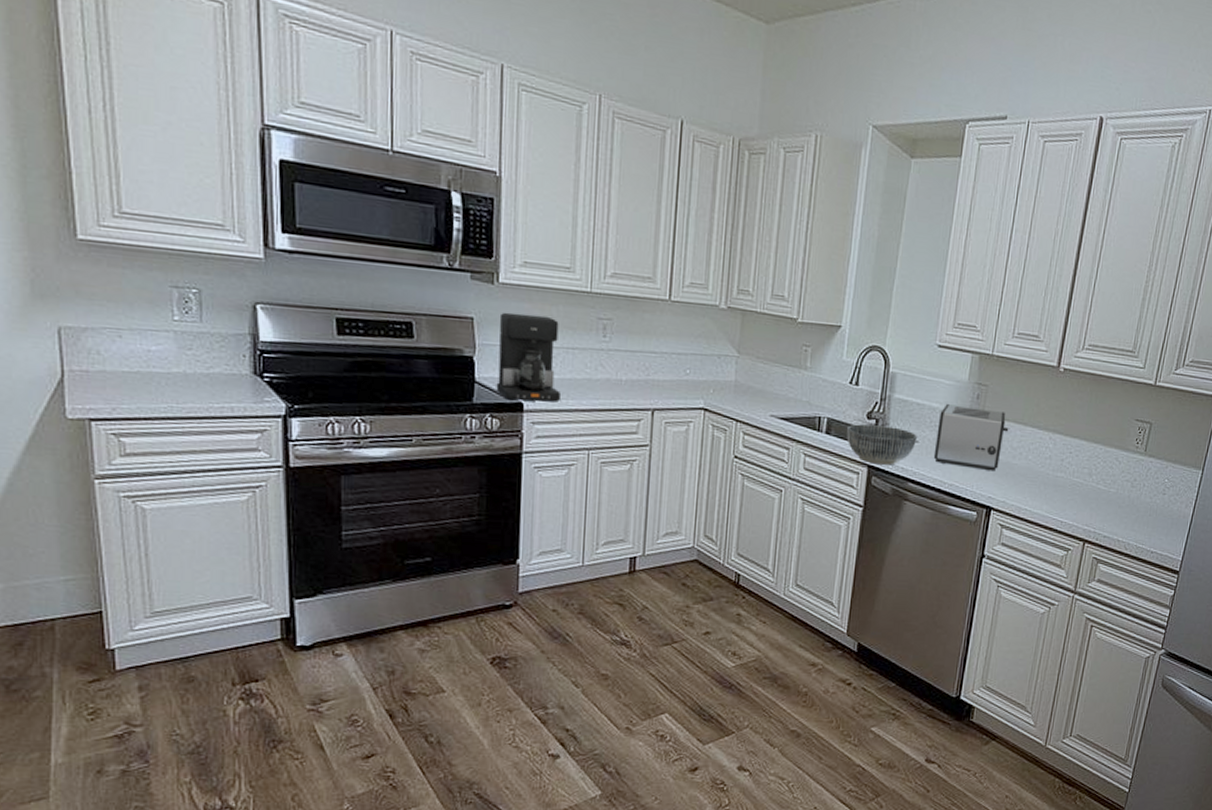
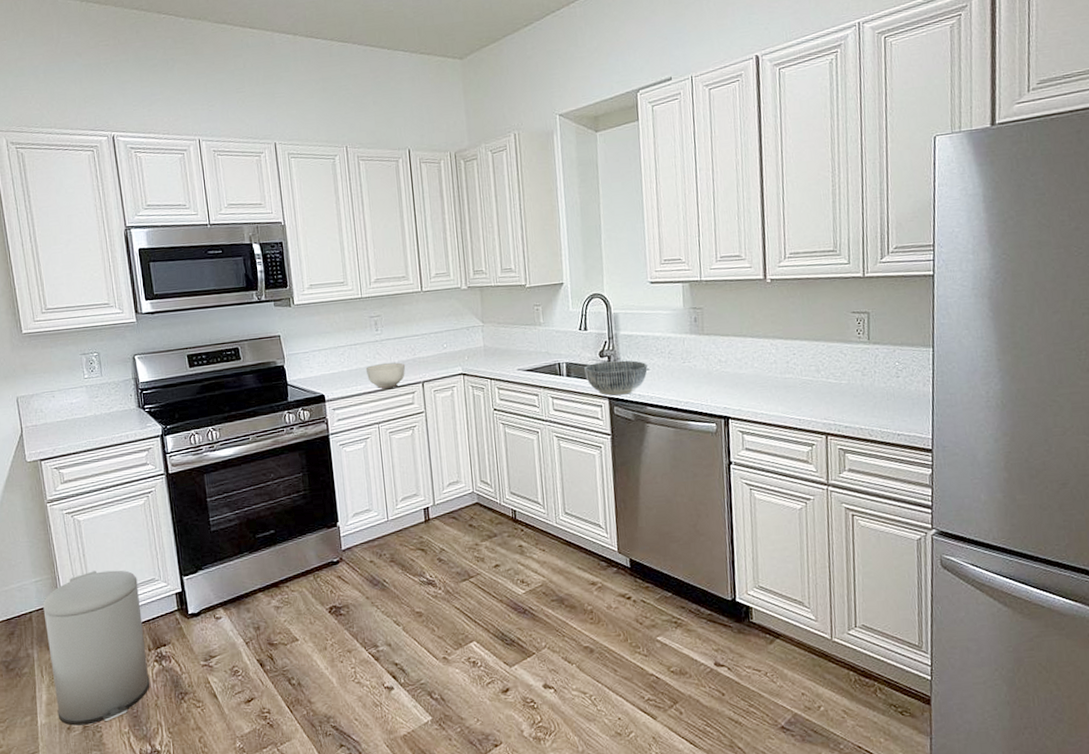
pedal bin: none [74,576,229,769] -> present [43,570,150,726]
coffee maker: present [496,312,560,402] -> none [298,323,351,395]
bowl: none [582,378,635,410] -> present [365,362,406,389]
toaster: present [933,403,1009,472] -> none [663,329,730,385]

